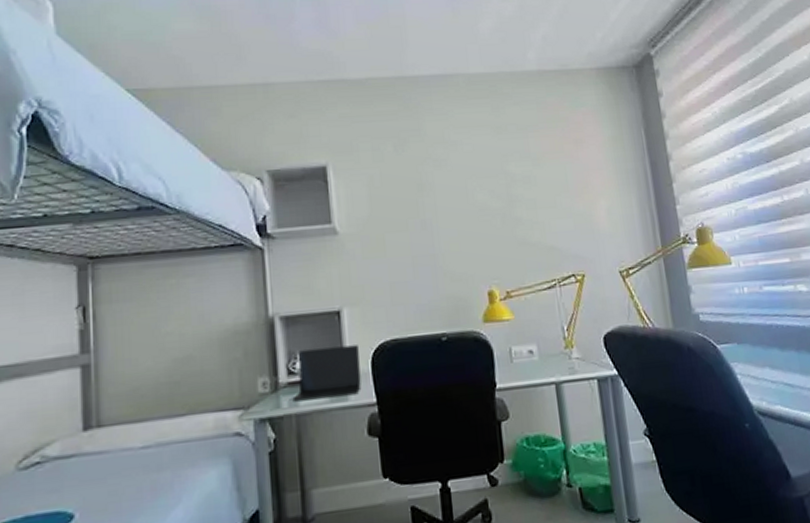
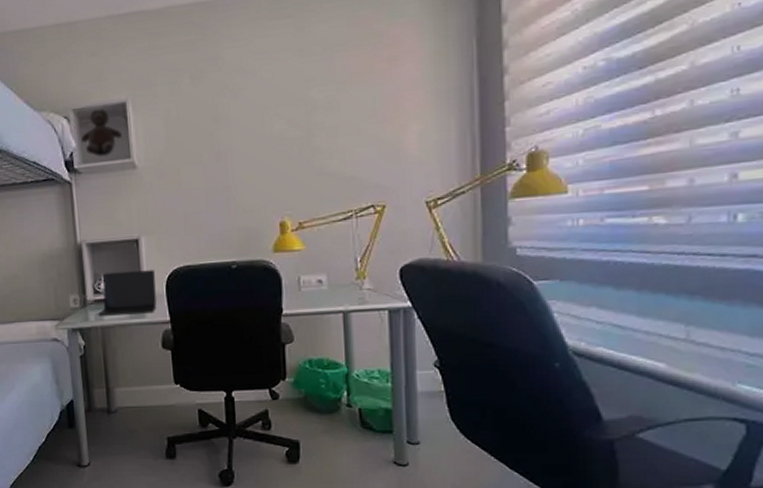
teddy bear: none [276,169,322,222] -> present [81,107,122,158]

